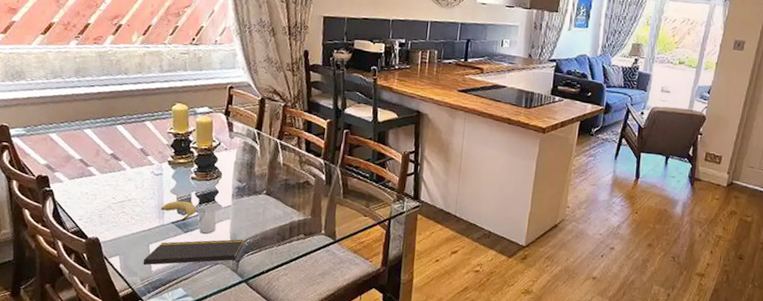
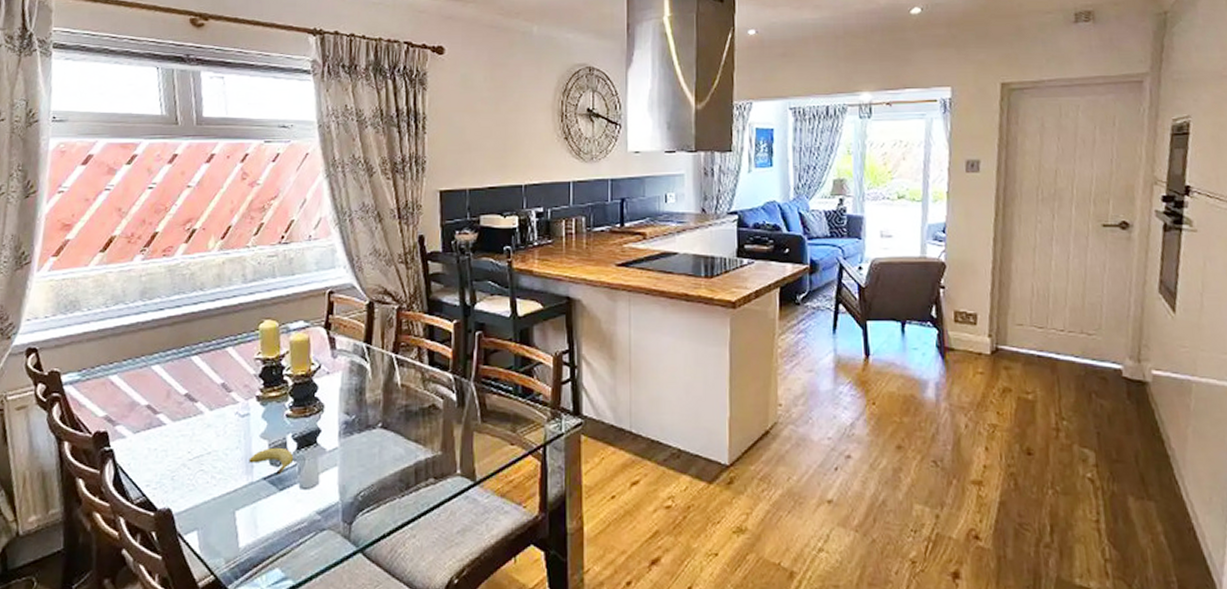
notepad: present [143,239,244,269] -> none [227,492,357,541]

